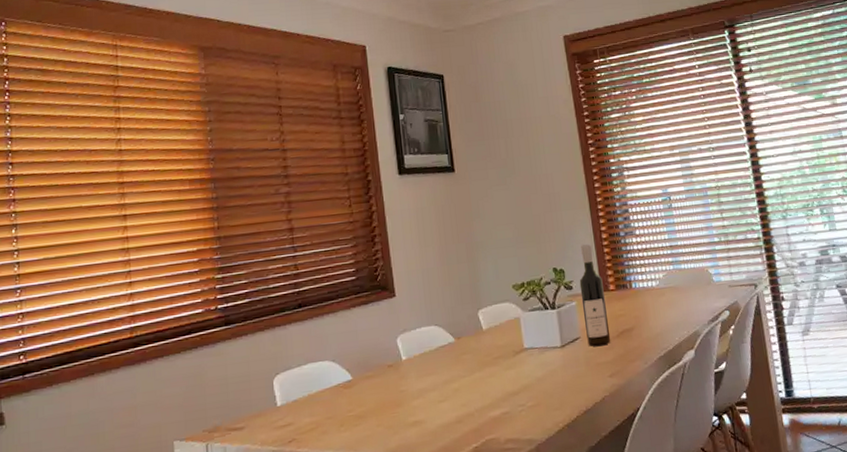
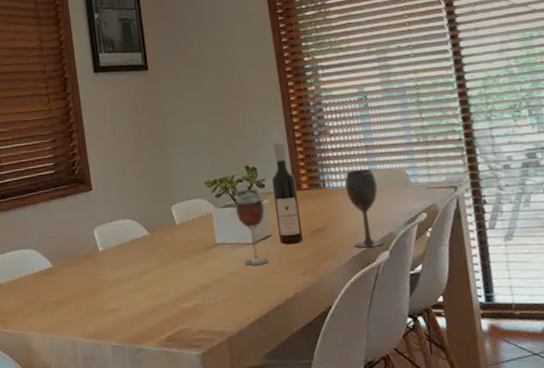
wineglass: none [543,291,577,370] -> present [235,188,268,266]
wine glass: none [650,268,689,348] -> present [344,169,383,248]

